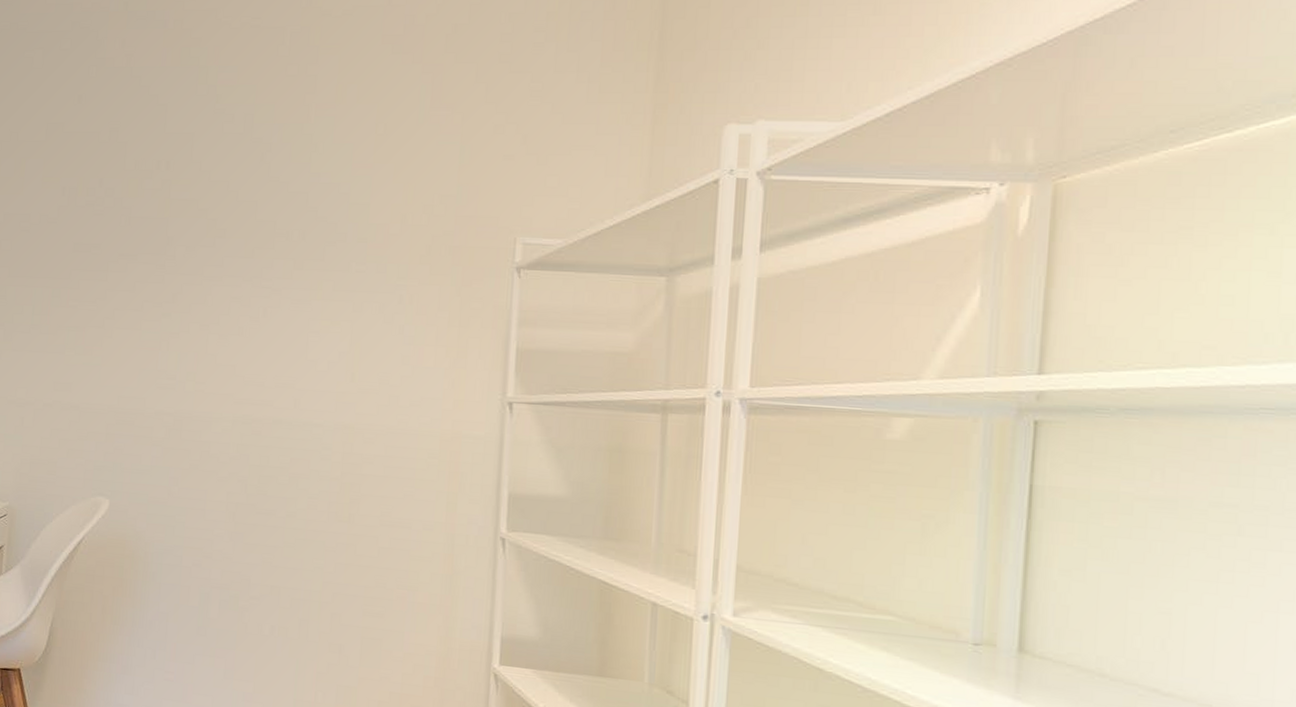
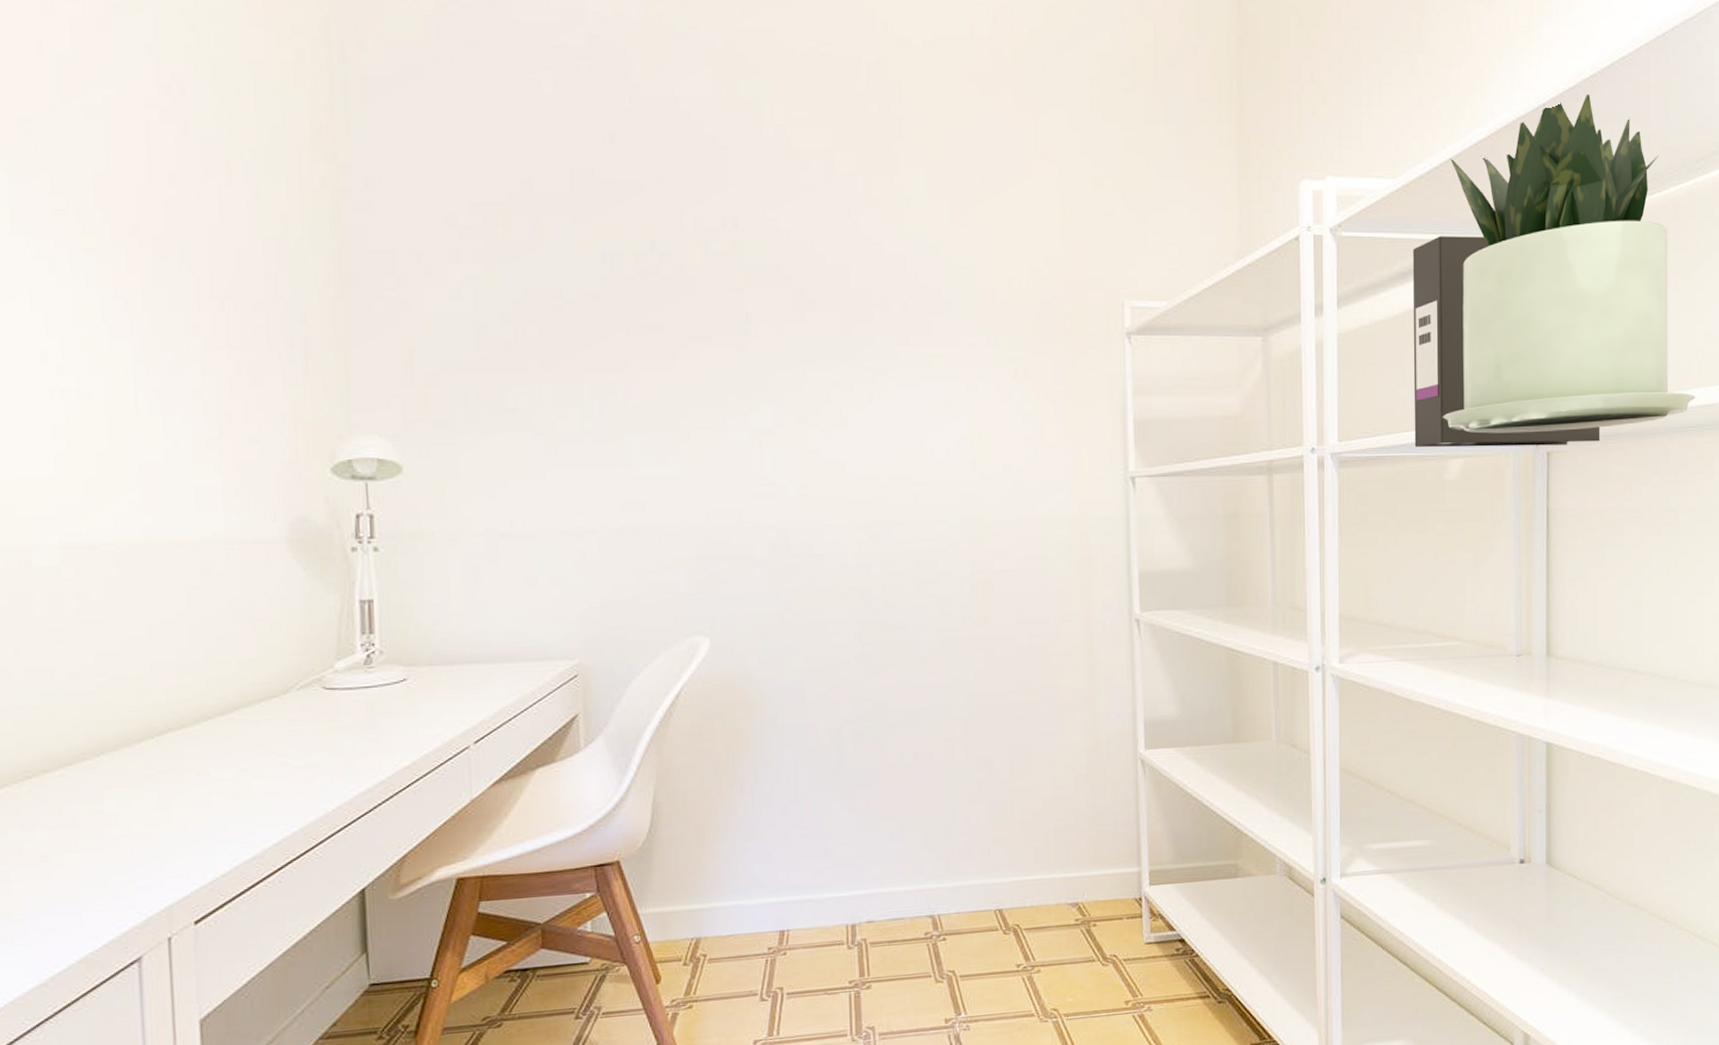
binder: none [847,180,1118,415] -> present [1412,236,1600,448]
planter: none [887,26,1277,400] -> present [1442,95,1696,434]

